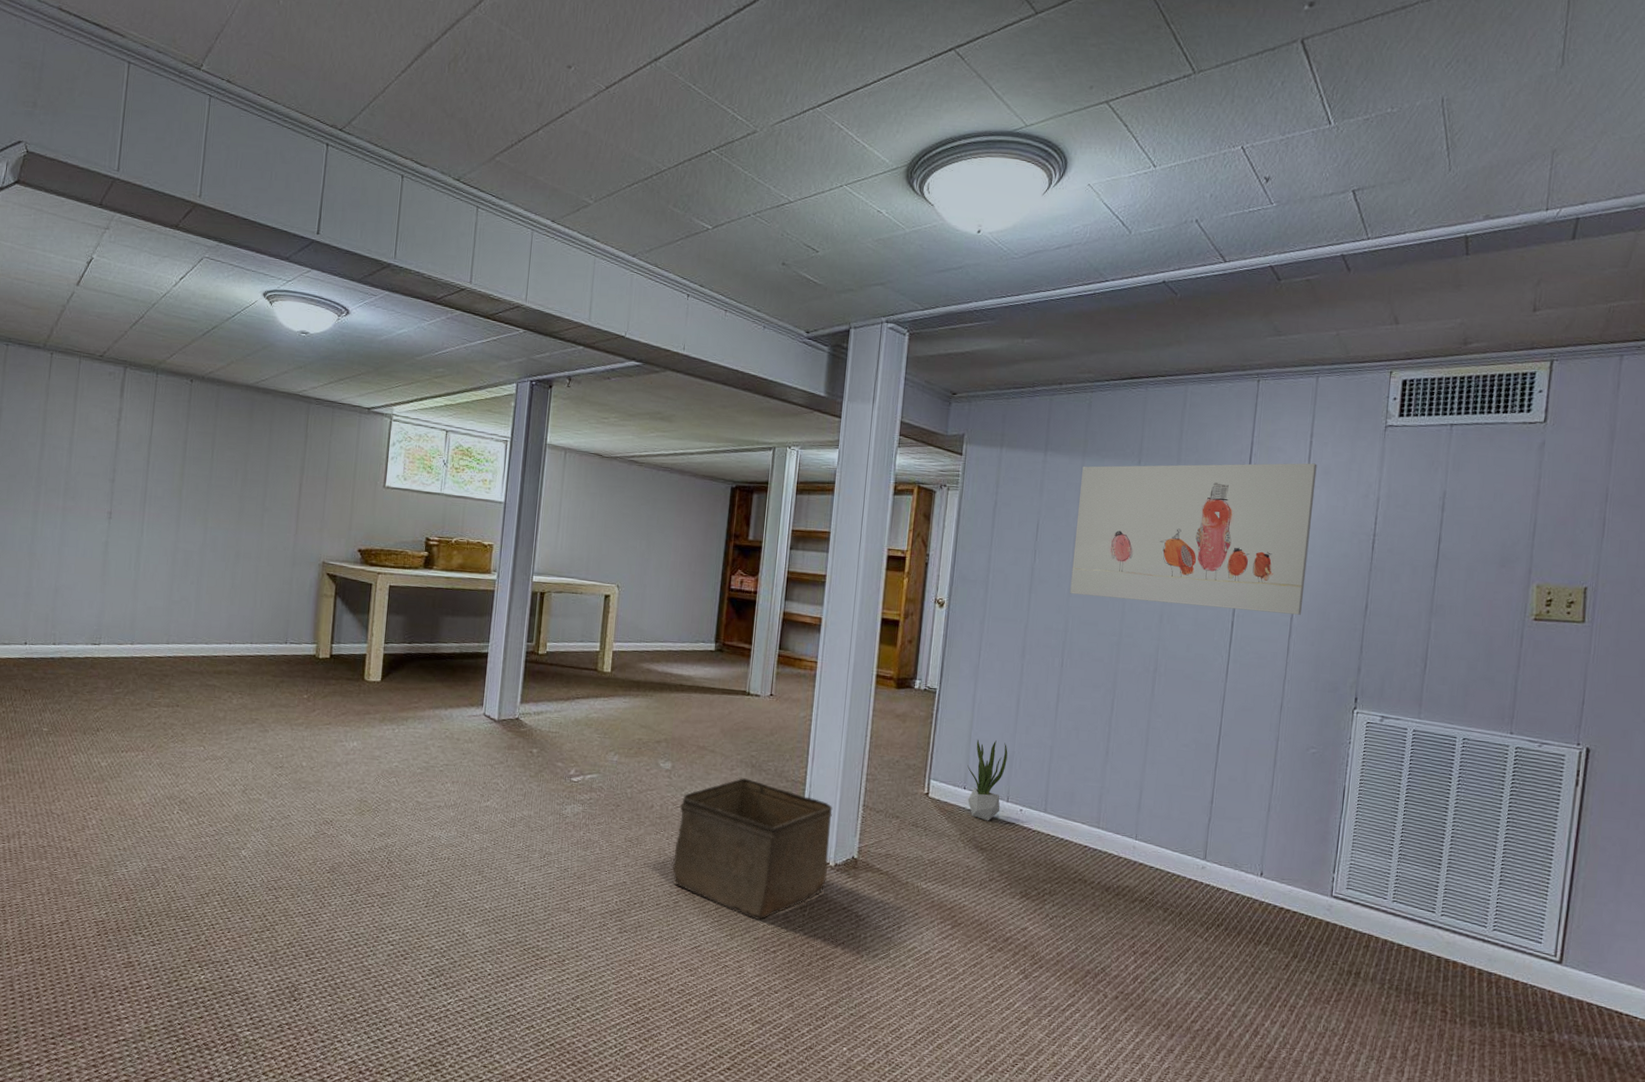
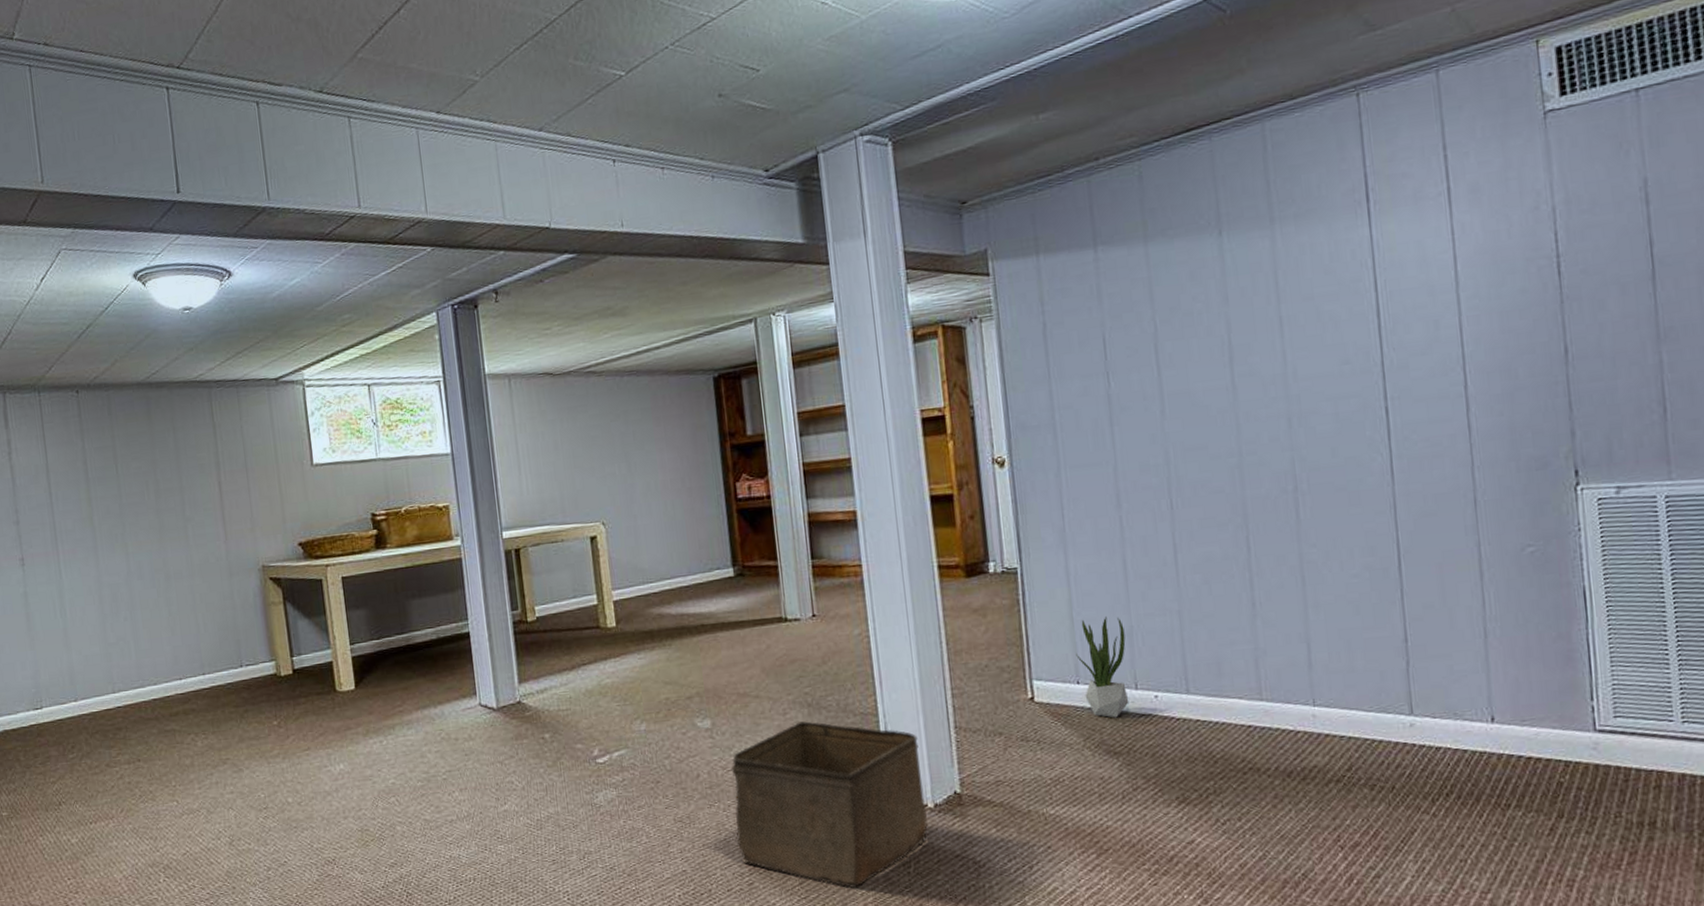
wall art: present [1070,463,1317,615] -> none [1147,182,1477,417]

